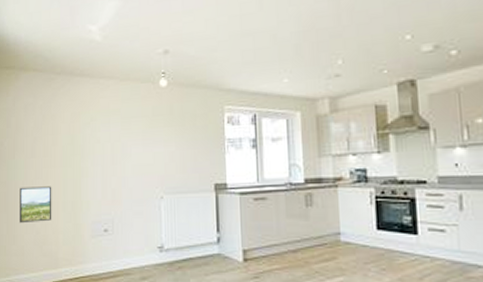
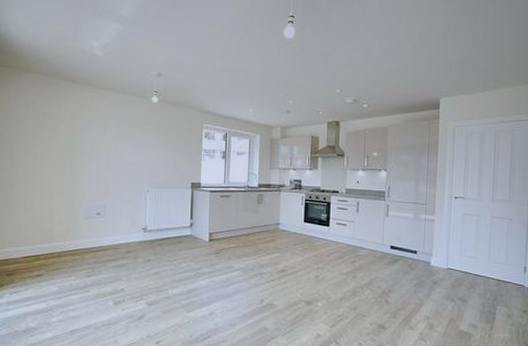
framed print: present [20,186,52,224] -> none [18,173,50,205]

